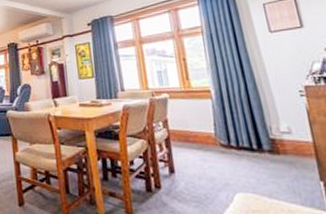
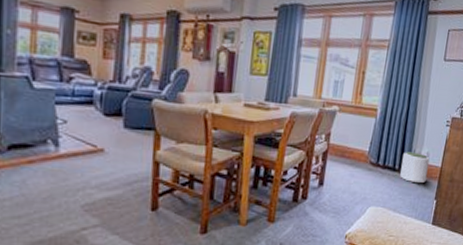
plant pot: none [257,128,299,163] -> present [400,152,430,184]

